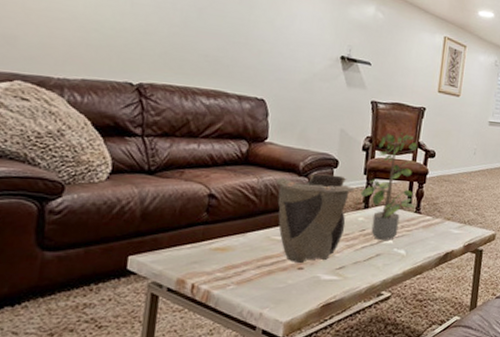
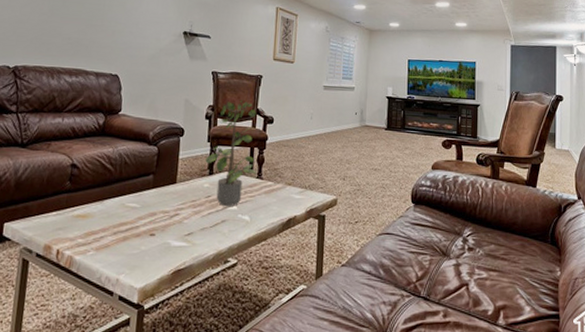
decorative bowl: present [275,173,354,263] -> none [129,142,199,229]

